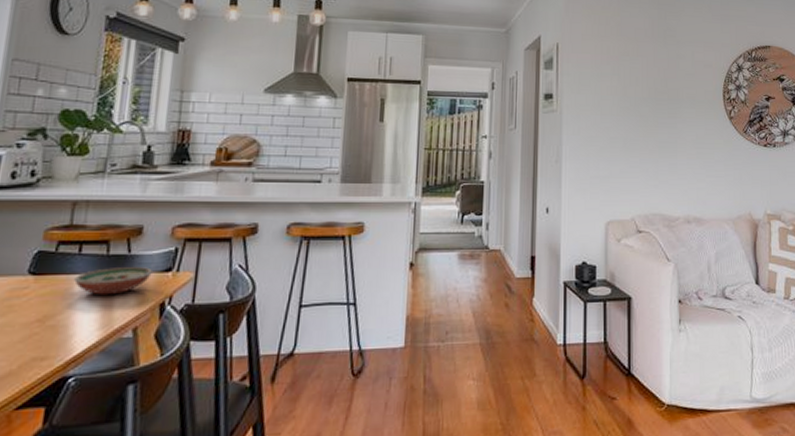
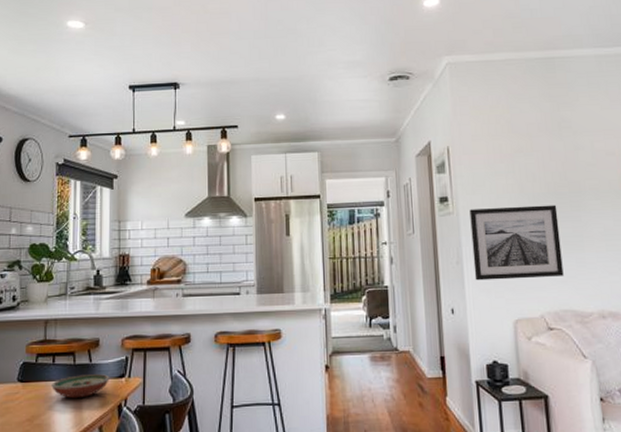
wall art: none [572,108,656,181] -> present [469,205,564,281]

